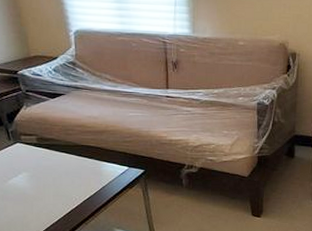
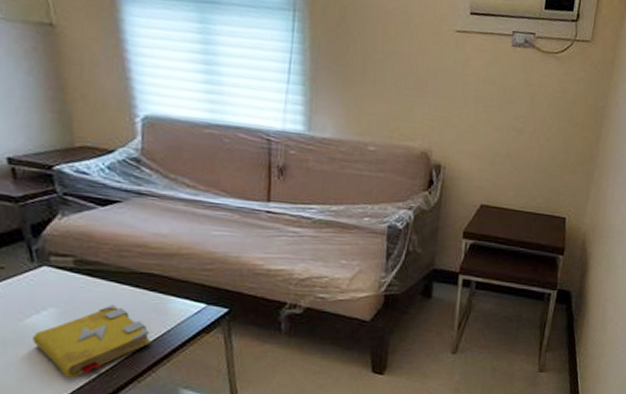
spell book: none [13,168,92,221] -> present [31,304,151,378]

